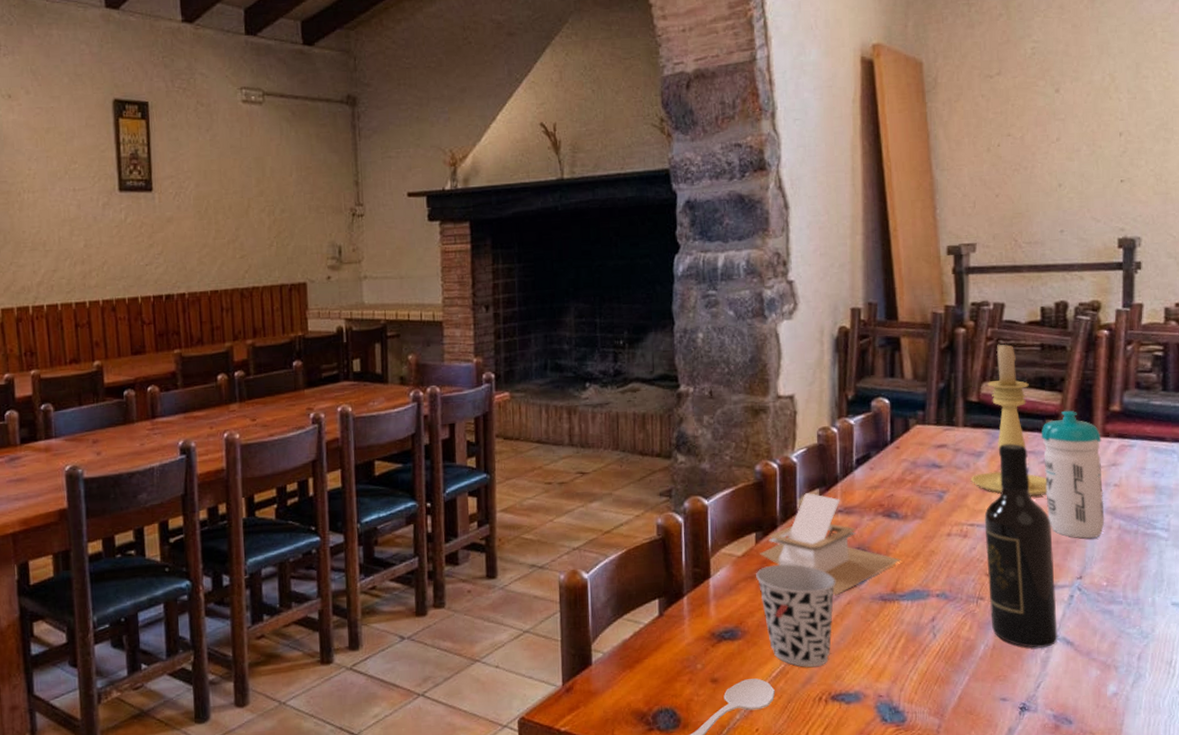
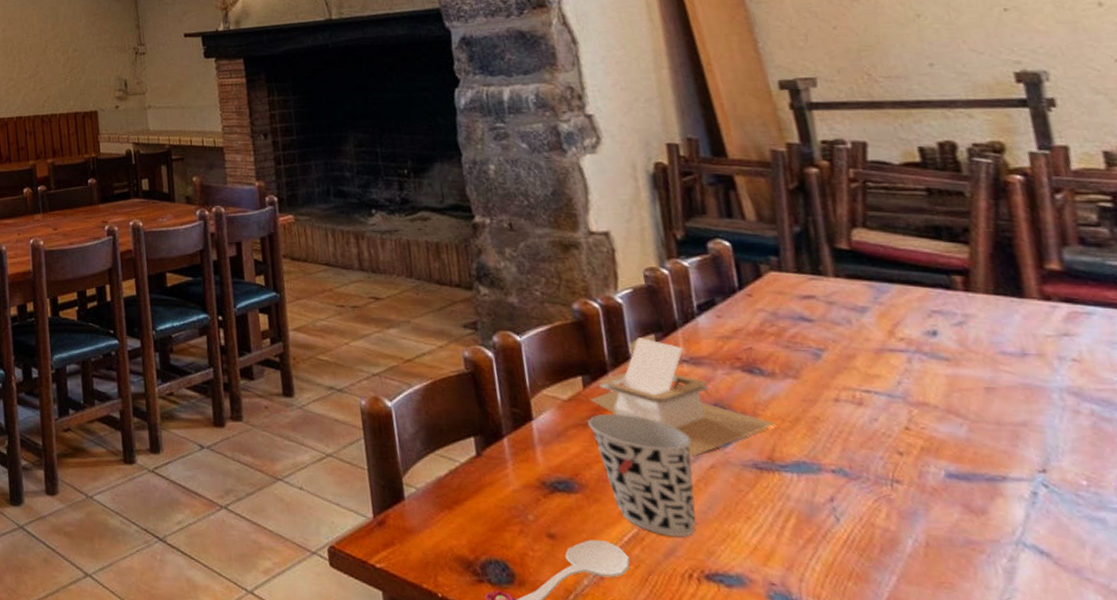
candle holder: present [970,342,1048,496] -> none [855,185,972,364]
wine bottle: present [984,443,1058,648] -> none [883,300,1024,555]
water bottle: present [1041,410,1105,539] -> none [946,265,1067,423]

